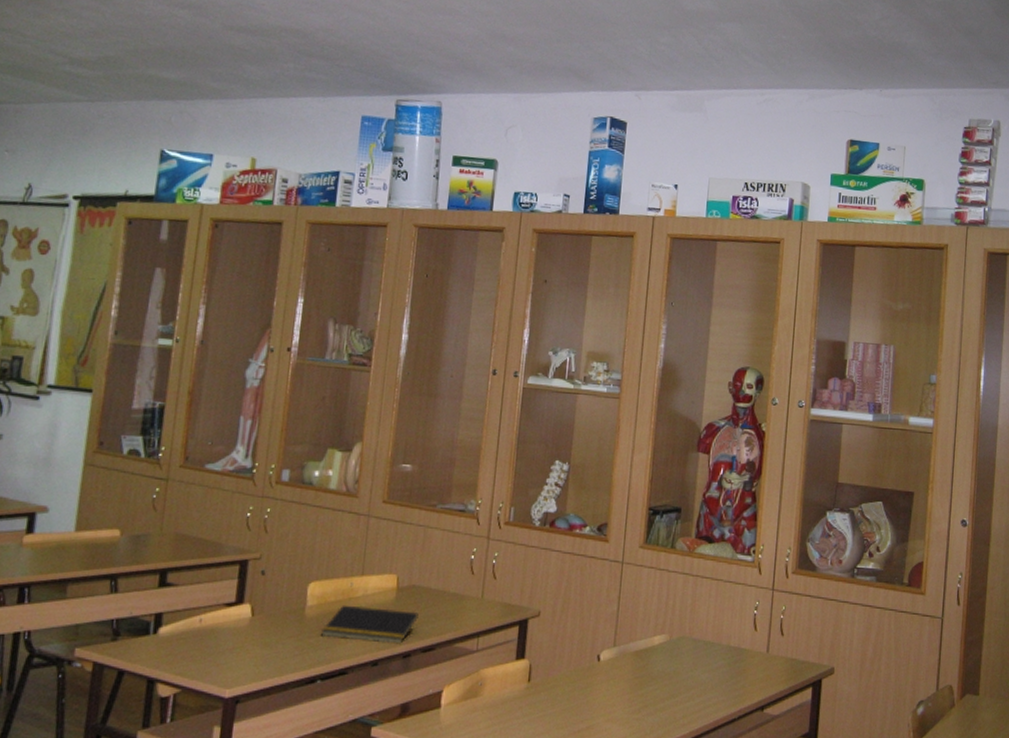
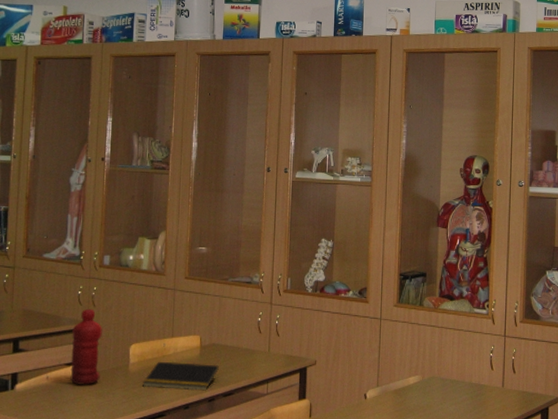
water bottle: none [229,535,275,632] -> present [70,308,102,385]

